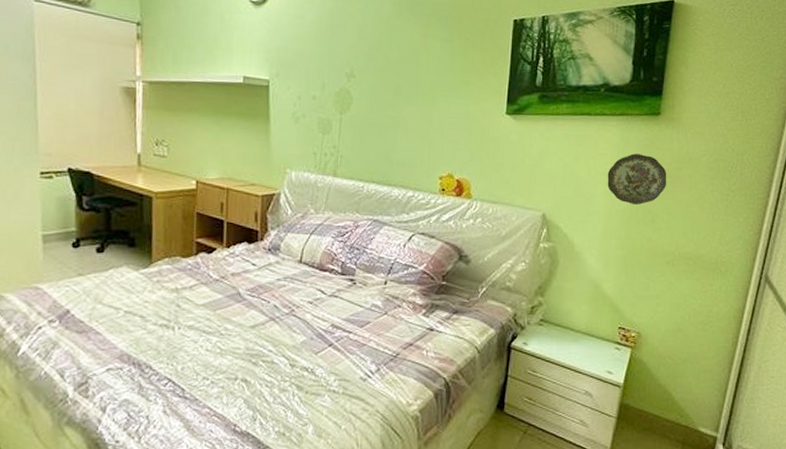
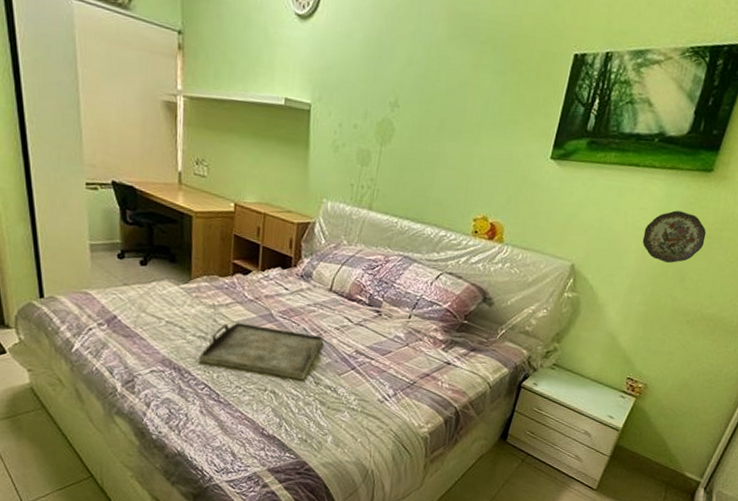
serving tray: none [161,305,297,363] -> present [199,322,324,380]

